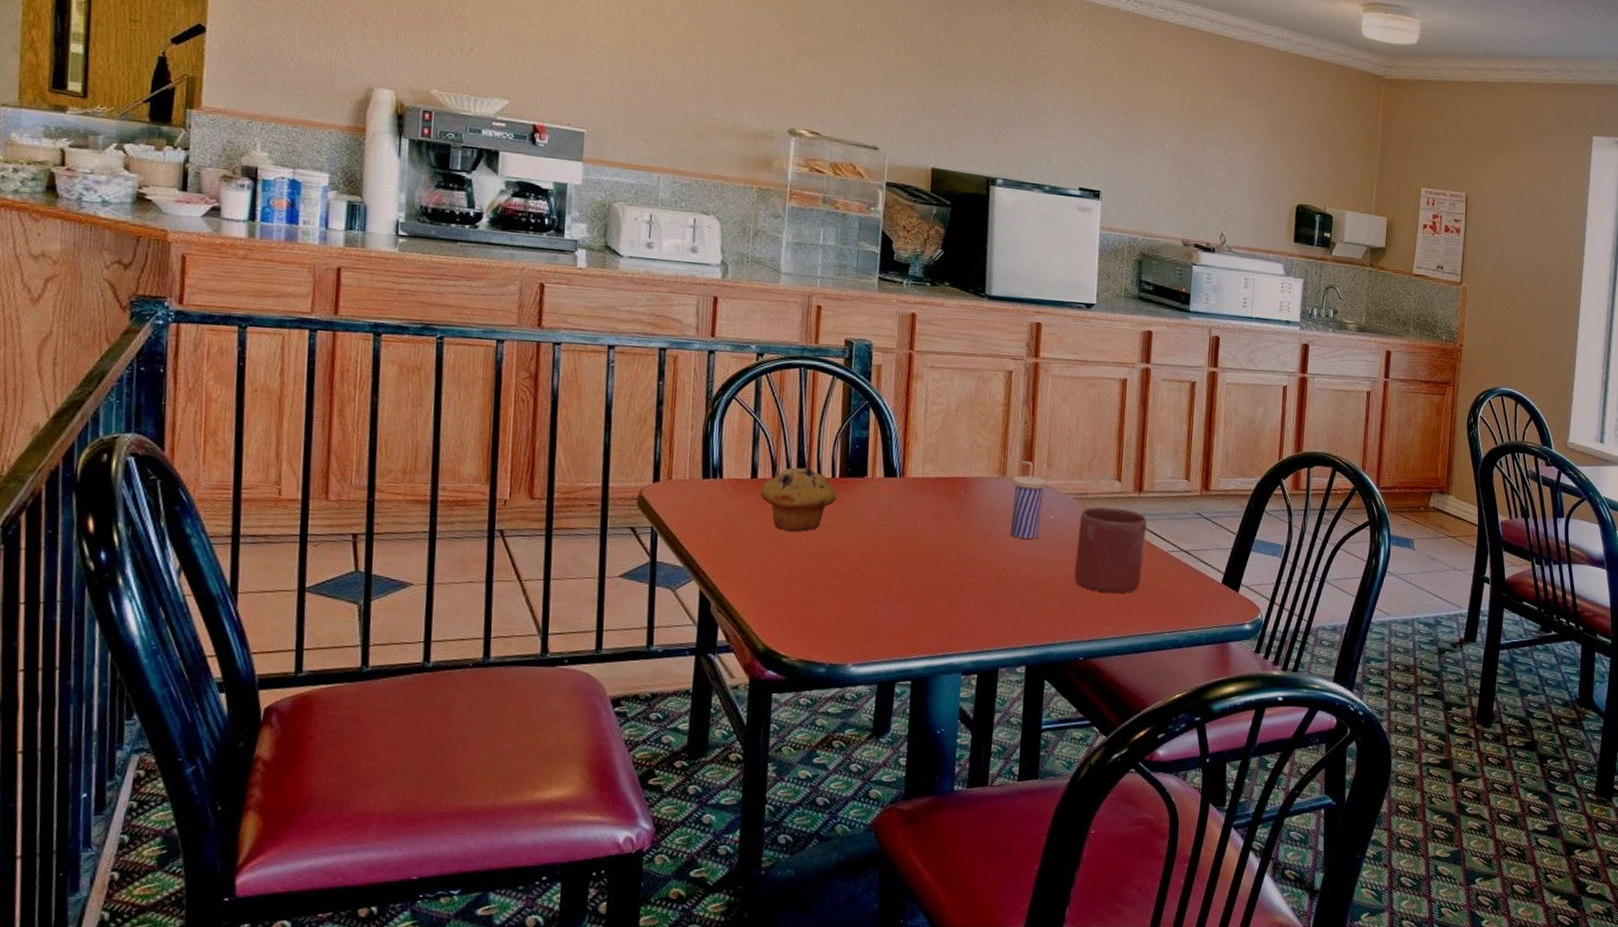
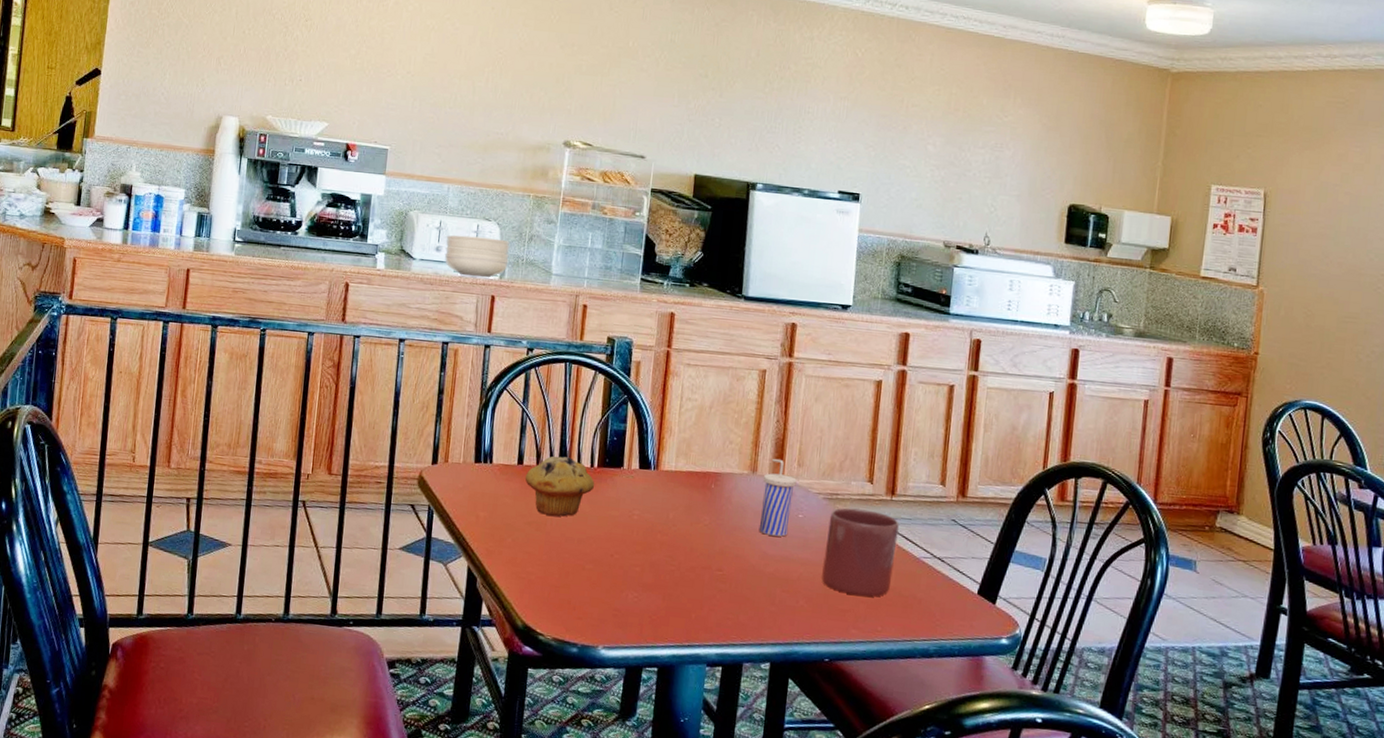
bowl: none [657,229,733,278] -> present [444,235,511,278]

